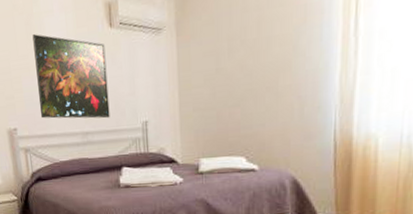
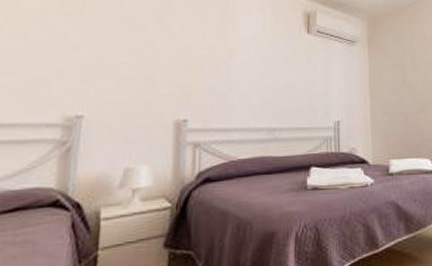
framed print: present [32,34,110,119] -> none [220,28,301,116]

